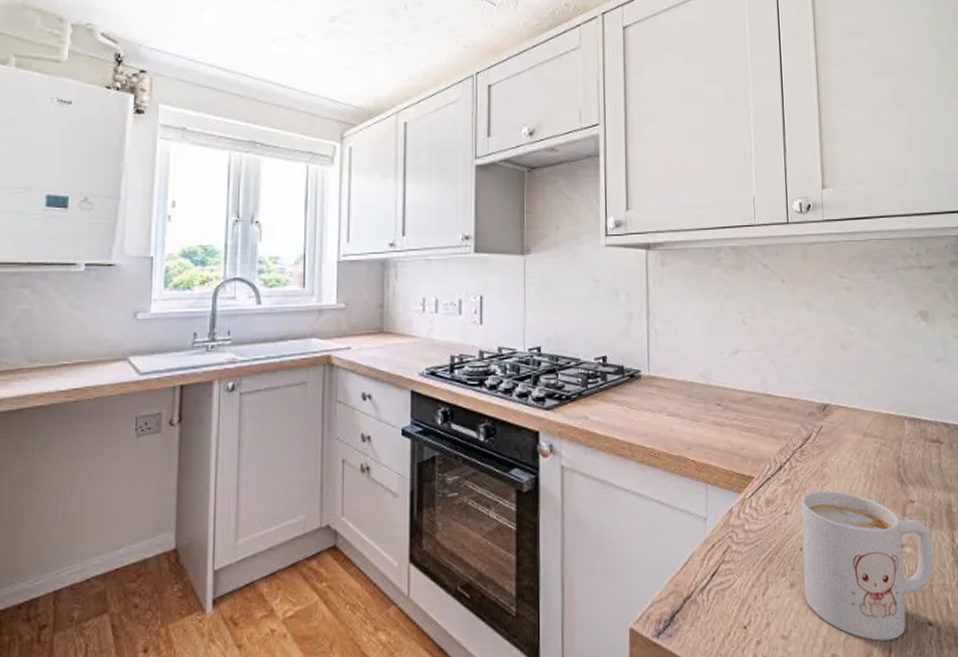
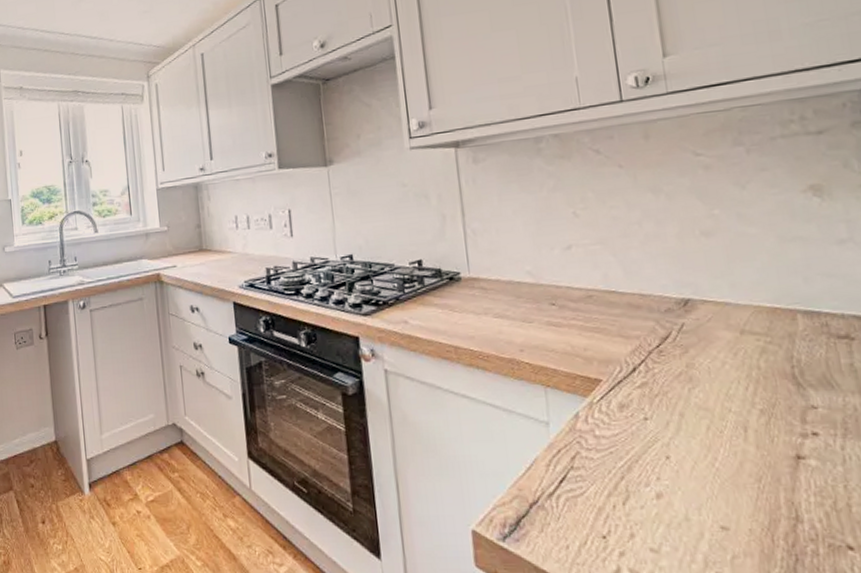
mug: present [801,490,934,641] -> none [662,393,851,562]

